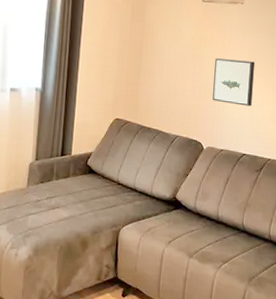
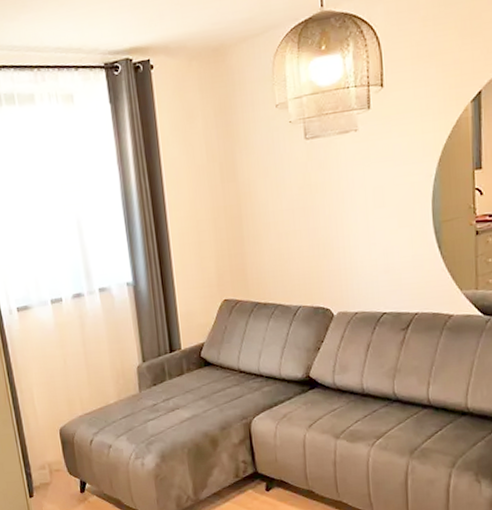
wall art: present [212,58,255,106] -> none [332,200,386,258]

